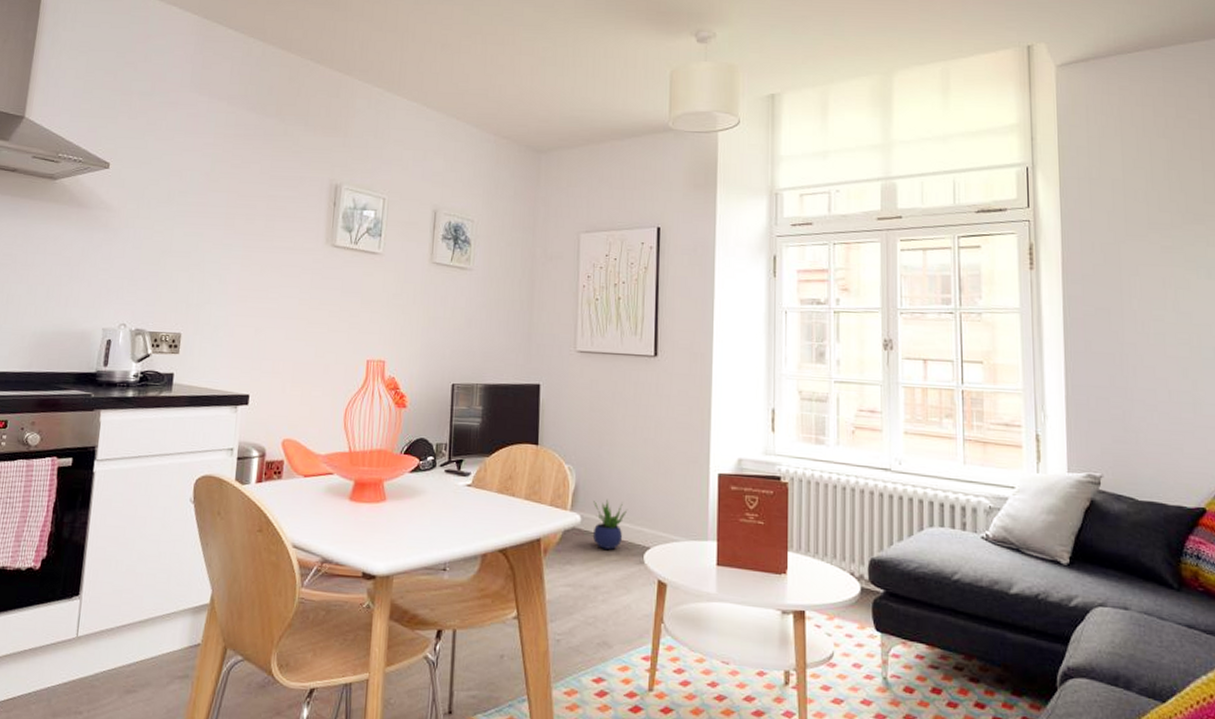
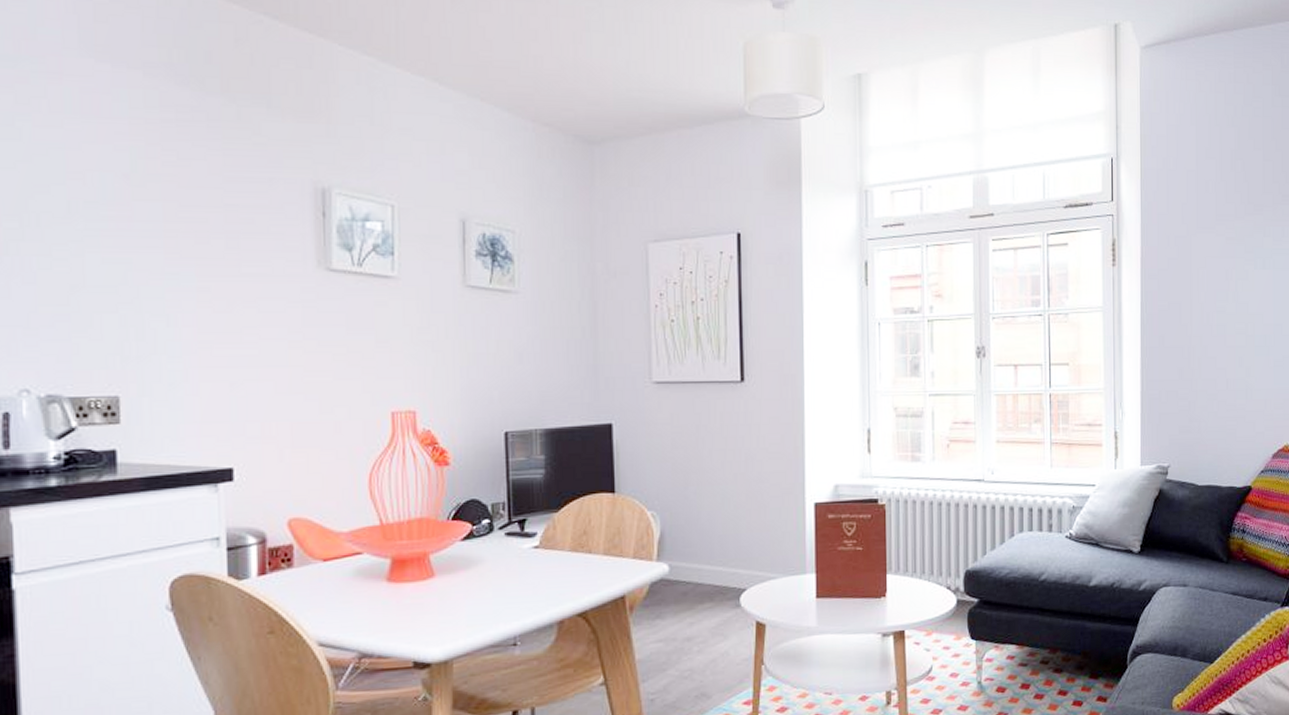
potted plant: present [592,499,628,550] -> none [682,543,721,597]

